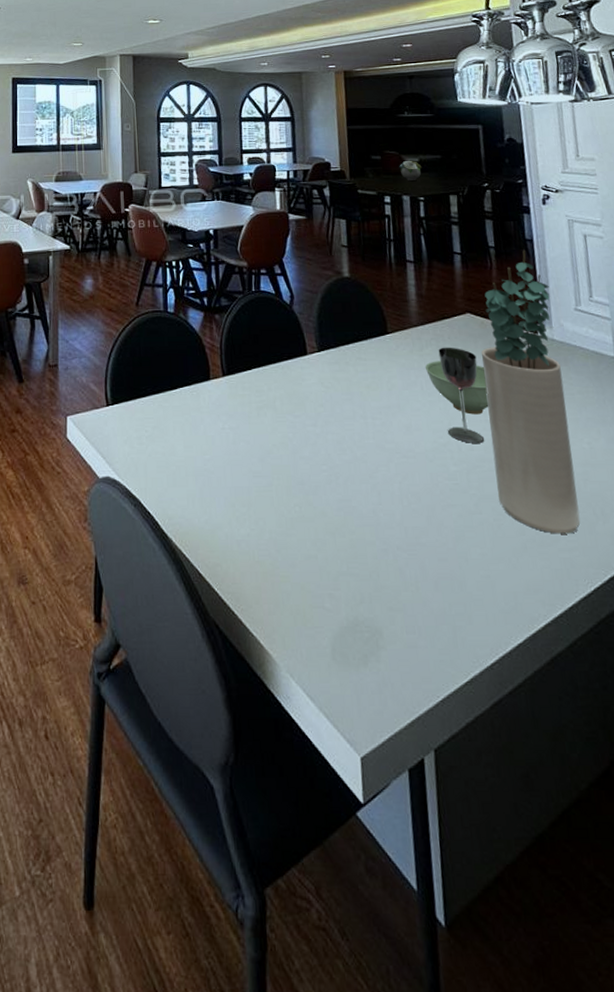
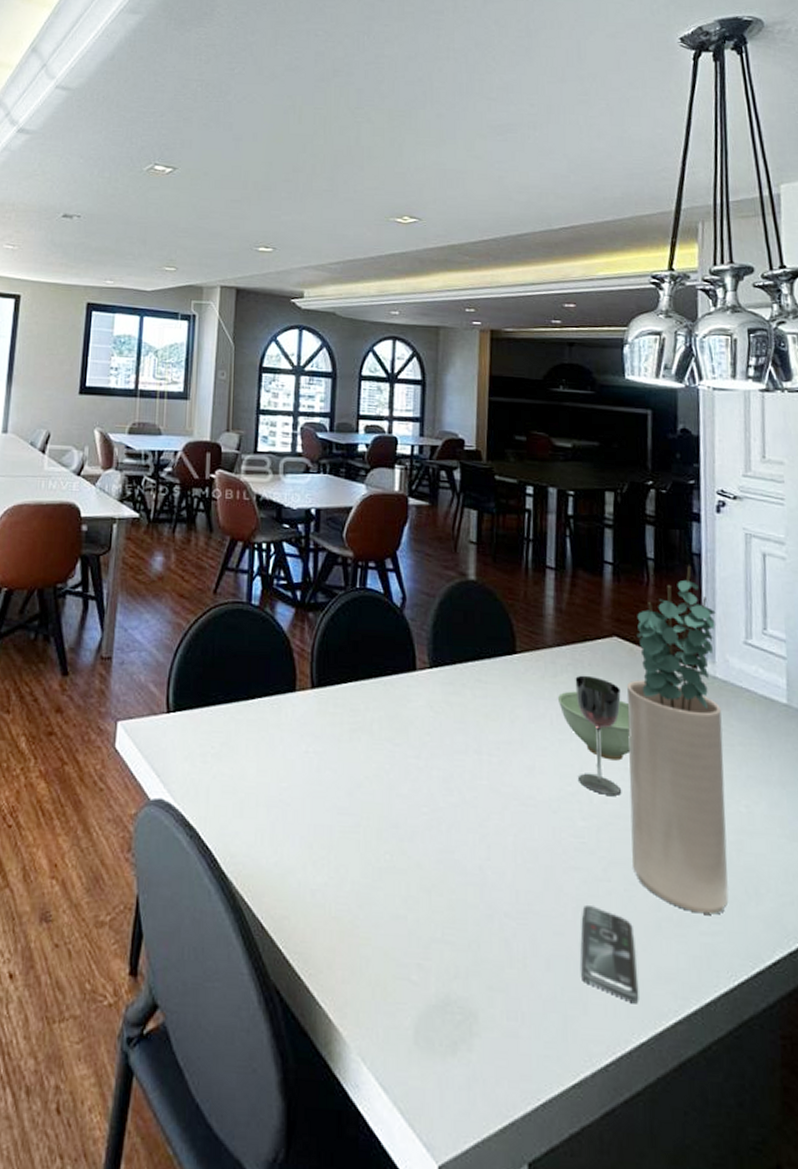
flower arrangement: present [398,160,422,181] -> none [546,444,575,470]
mobile phone: none [460,535,514,611] -> present [581,905,639,1002]

